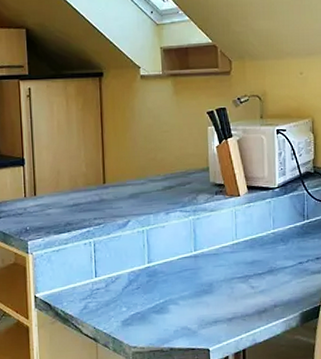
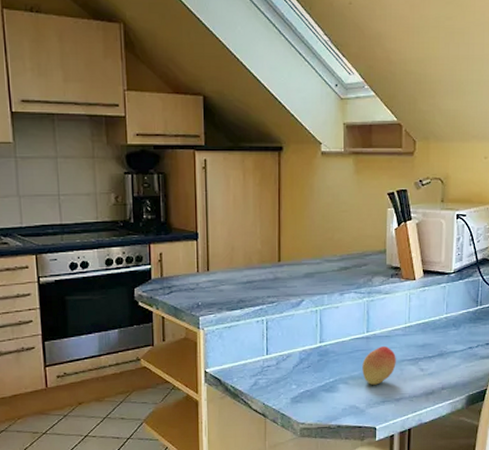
fruit: none [192,265,226,305] -> present [362,346,396,385]

